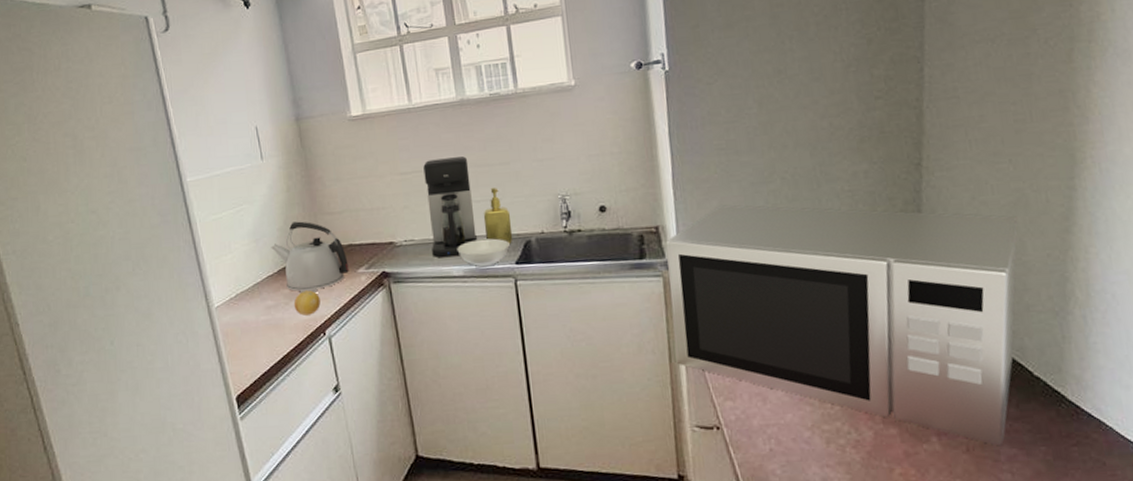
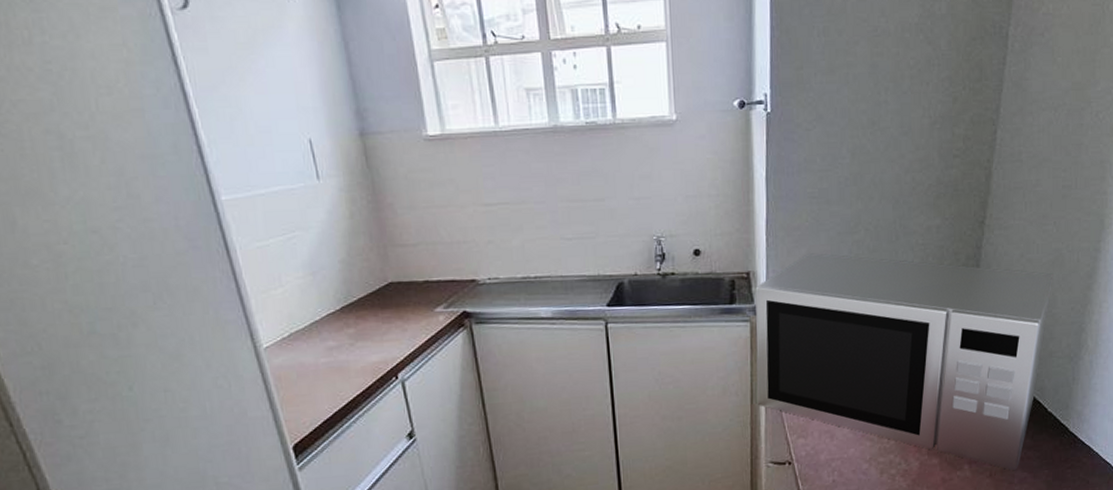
kettle: present [271,221,349,294] -> none [331,253,425,334]
fruit: present [293,290,321,316] -> none [360,330,392,358]
coffee maker: present [423,156,478,257] -> none [510,190,569,297]
bowl: present [457,238,510,268] -> none [545,279,602,309]
soap dispenser: present [483,187,513,244] -> none [574,224,605,285]

